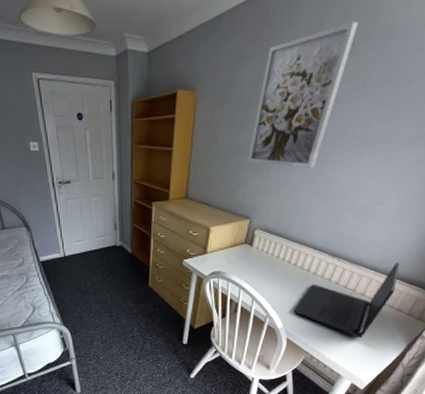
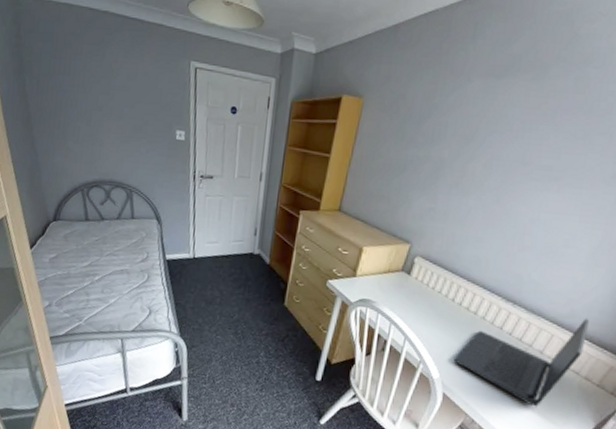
wall art: present [248,21,358,169] -> none [414,45,551,196]

